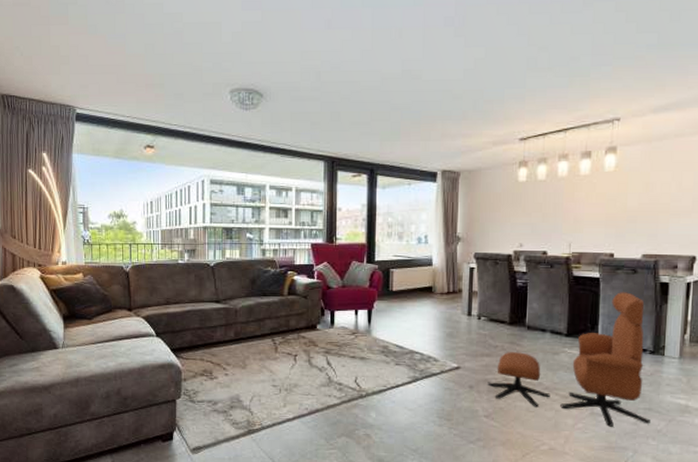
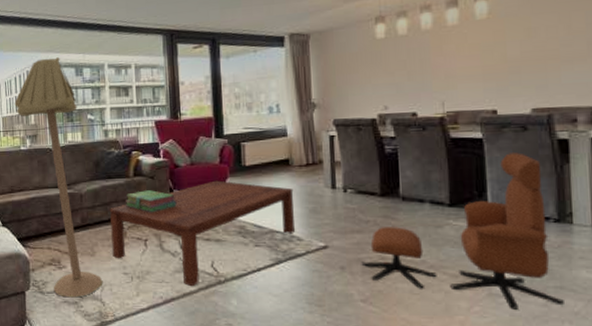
floor lamp: none [174,175,252,407] -> present [14,57,103,298]
coffee table: none [263,303,434,400] -> present [110,180,296,287]
stack of books: none [279,309,327,330] -> present [126,190,177,213]

